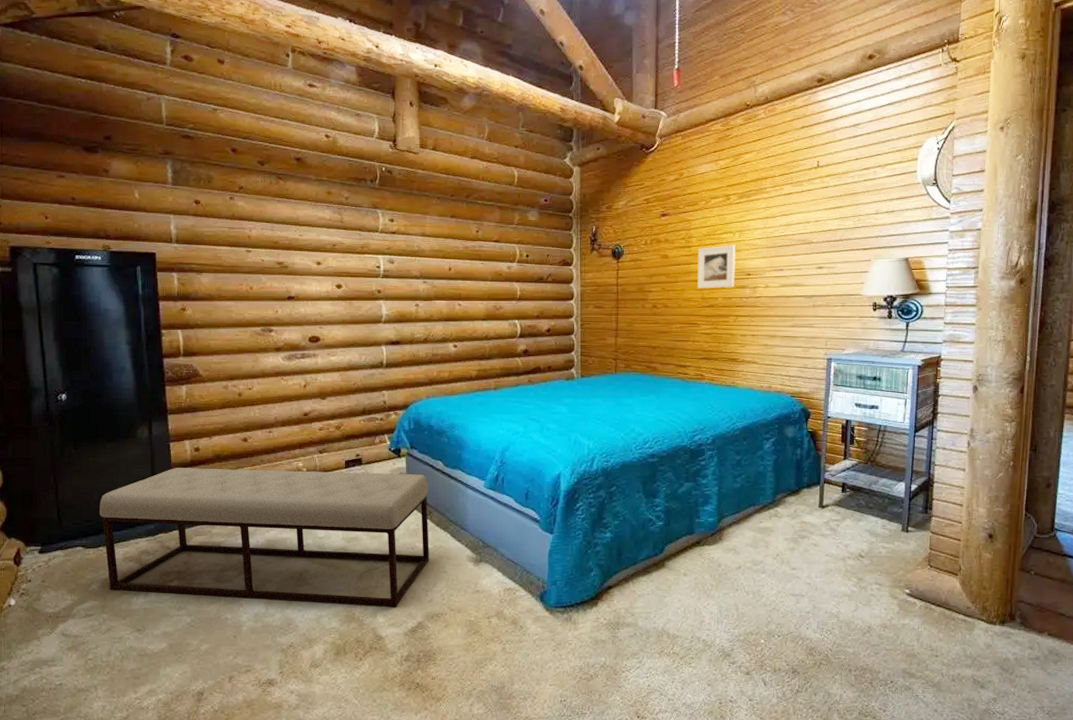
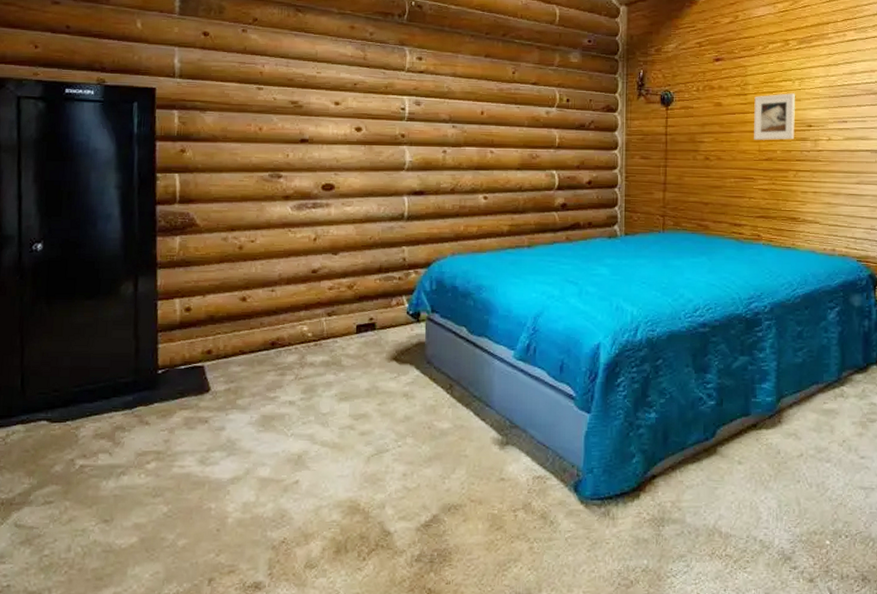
bench: present [100,468,429,608] -> none [70,330,450,498]

